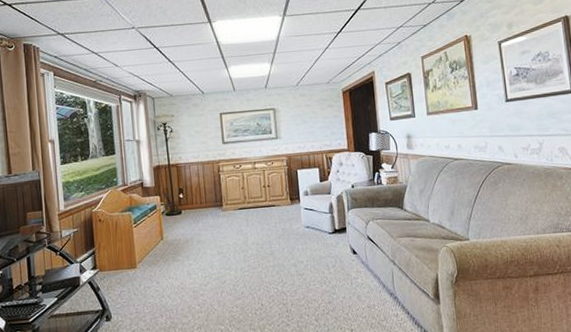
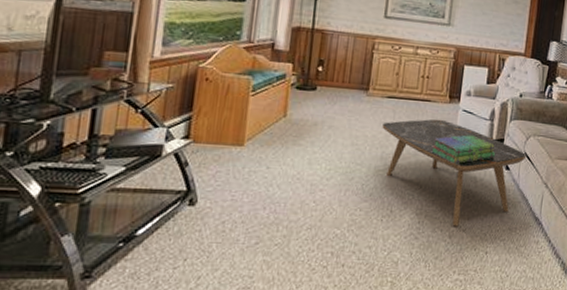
coffee table: none [239,219,369,311] -> present [382,119,526,226]
stack of books: none [284,229,341,257] -> present [431,135,495,165]

